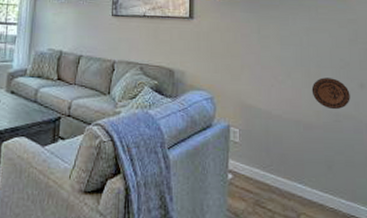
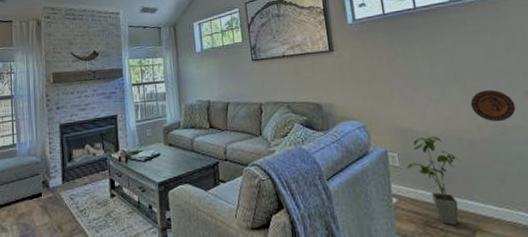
house plant: none [246,115,296,208] -> present [406,136,461,226]

